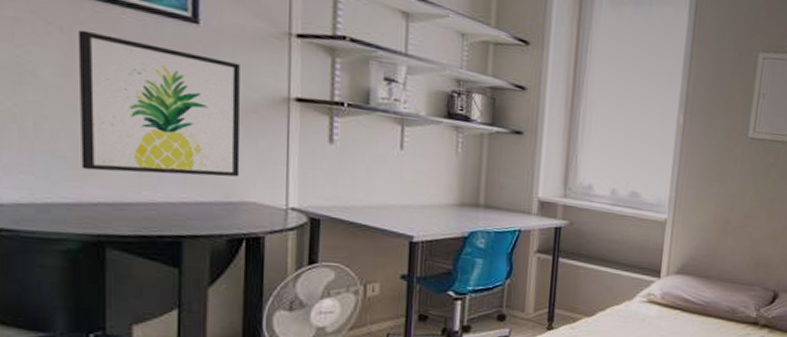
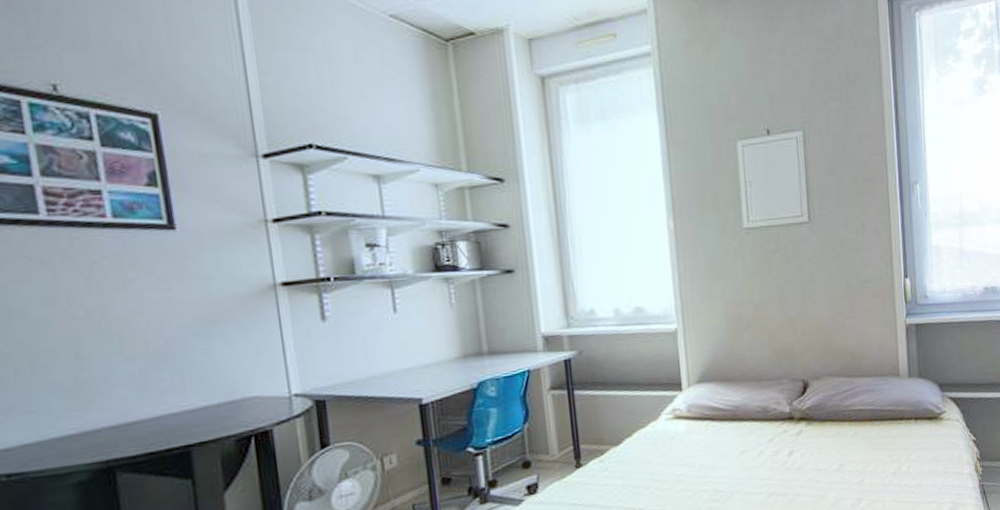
wall art: present [77,29,241,177] -> none [58,258,238,397]

